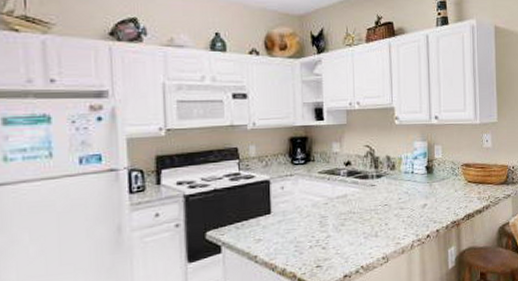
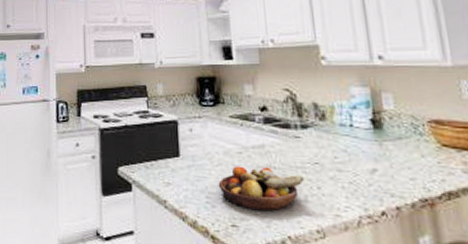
fruit bowl: none [306,213,376,251] -> present [218,166,304,212]

